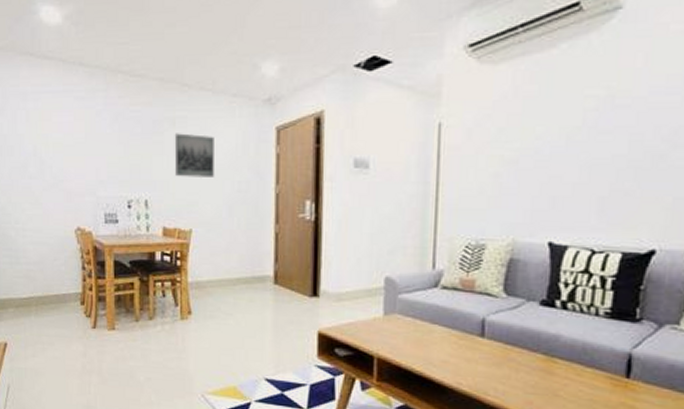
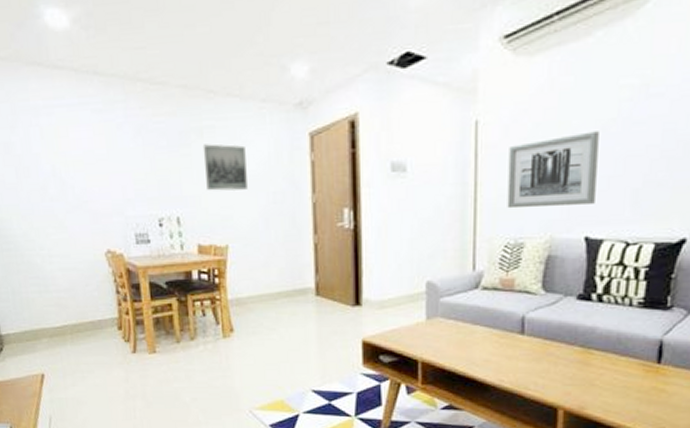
wall art: none [469,138,564,210] -> present [507,131,599,209]

